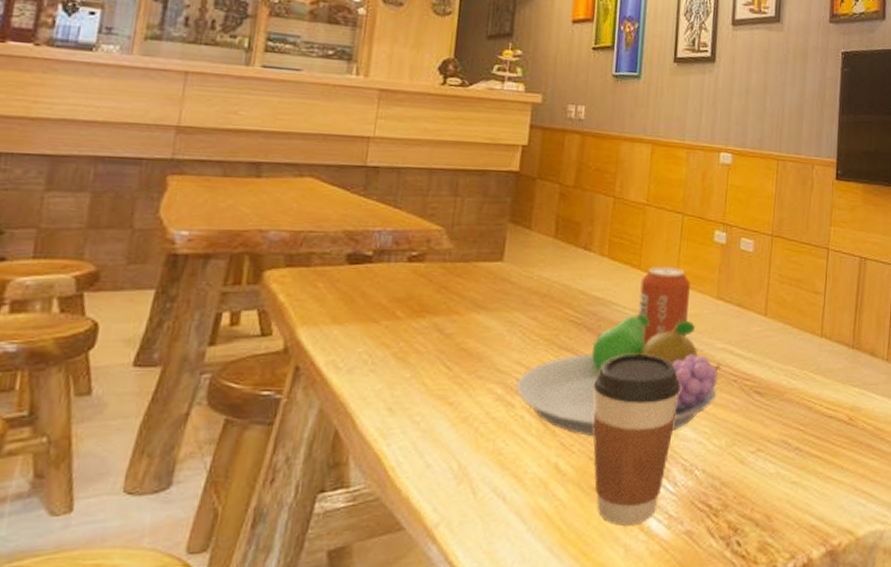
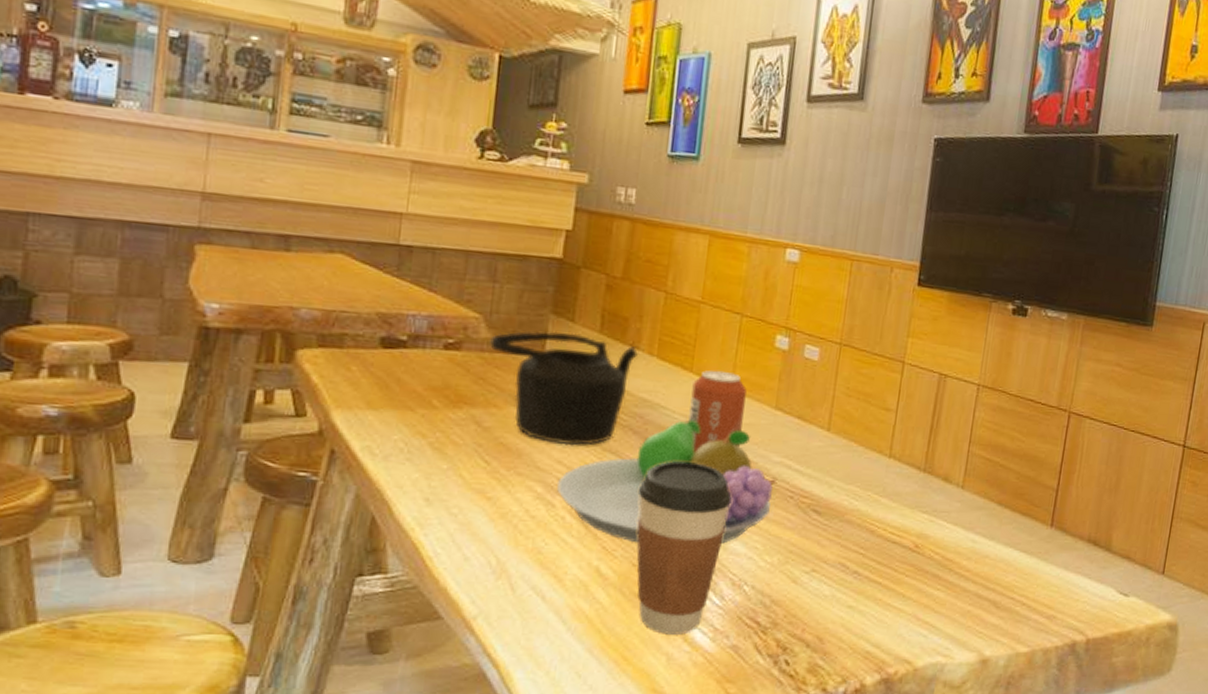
teapot: none [452,239,591,346] -> present [490,331,639,446]

